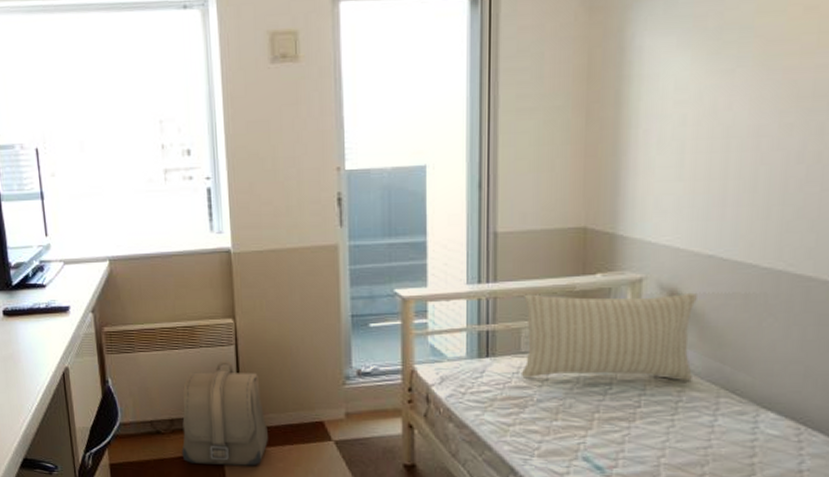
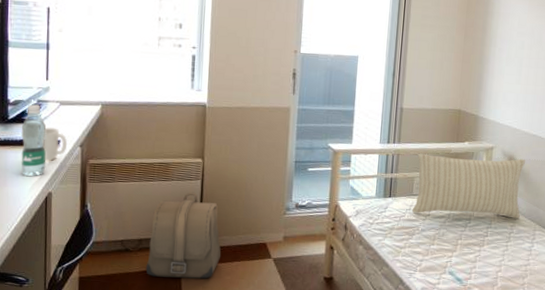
bottle: none [27,266,59,351] -> present [21,104,47,177]
mug: none [51,292,78,332] -> present [43,127,68,162]

